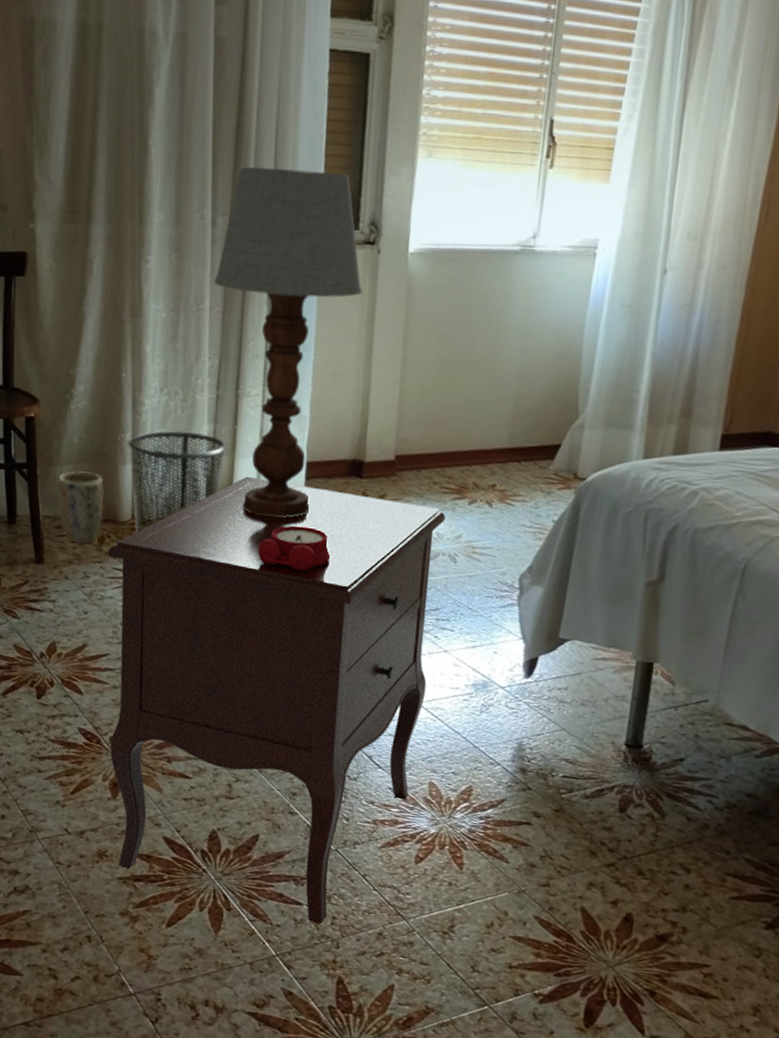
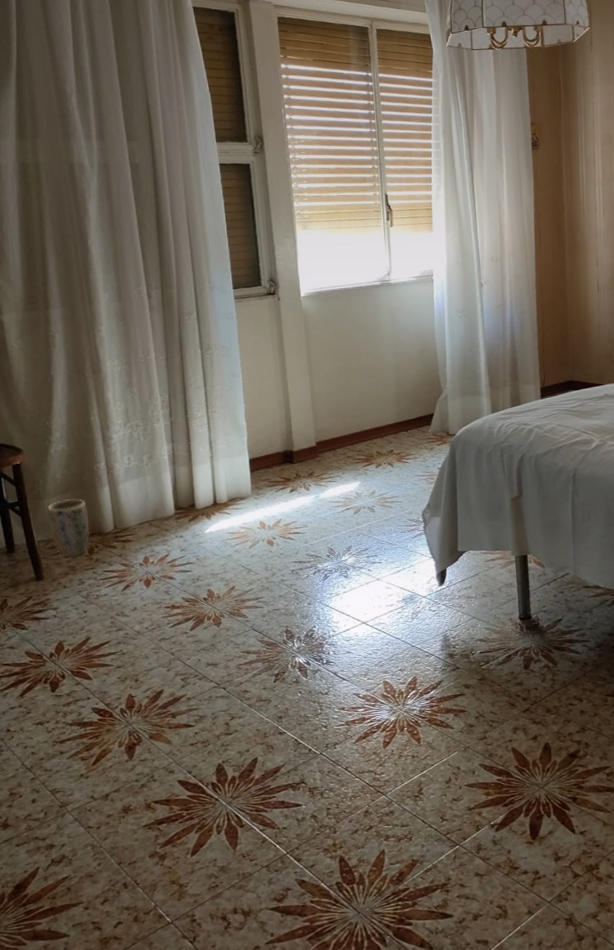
nightstand: present [108,476,445,924] -> none [98,475,370,818]
waste bin: present [128,431,227,533] -> none [103,452,184,539]
table lamp: present [214,167,364,518] -> none [156,248,272,507]
alarm clock: present [258,525,334,572] -> none [221,507,280,543]

